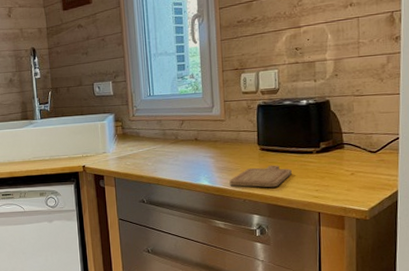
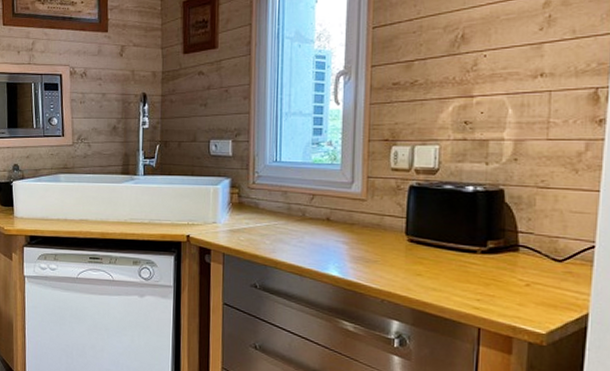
chopping board: present [229,165,292,188] -> none [365,261,447,290]

